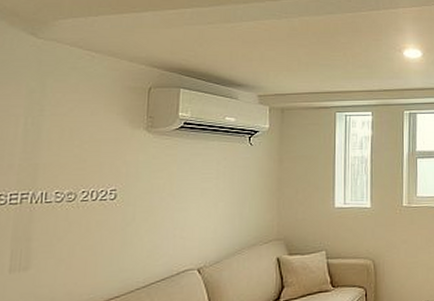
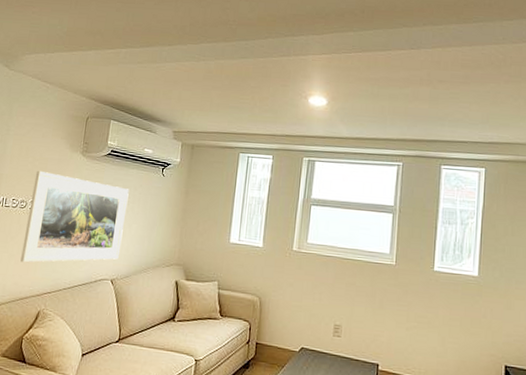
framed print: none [73,154,211,267] -> present [20,170,129,263]

